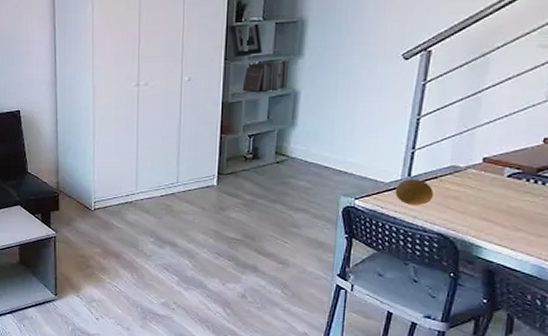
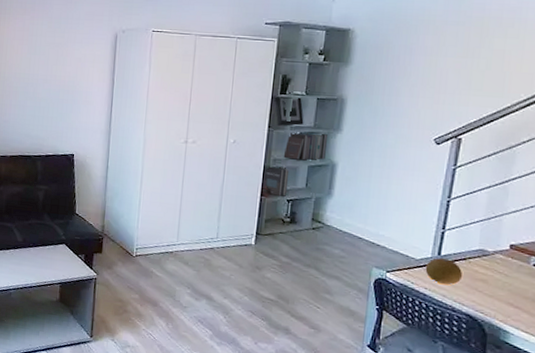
books: none [222,100,250,133] -> present [262,165,290,197]

